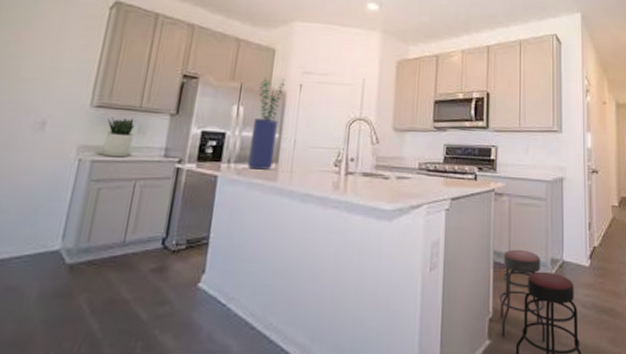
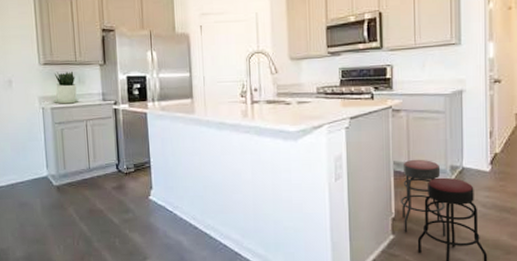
vase: present [247,78,285,170] -> none [166,22,189,105]

